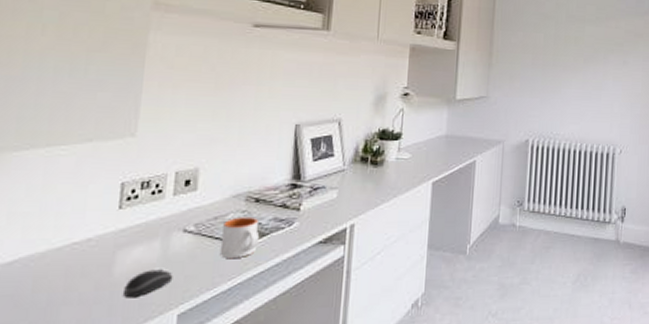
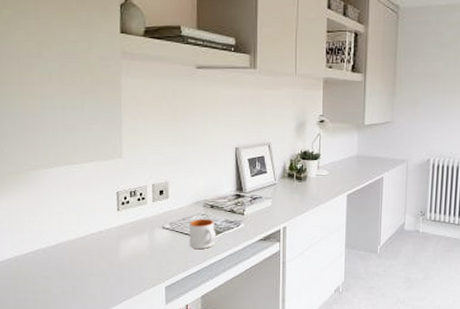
computer mouse: present [124,268,173,298] -> none [128,253,159,274]

